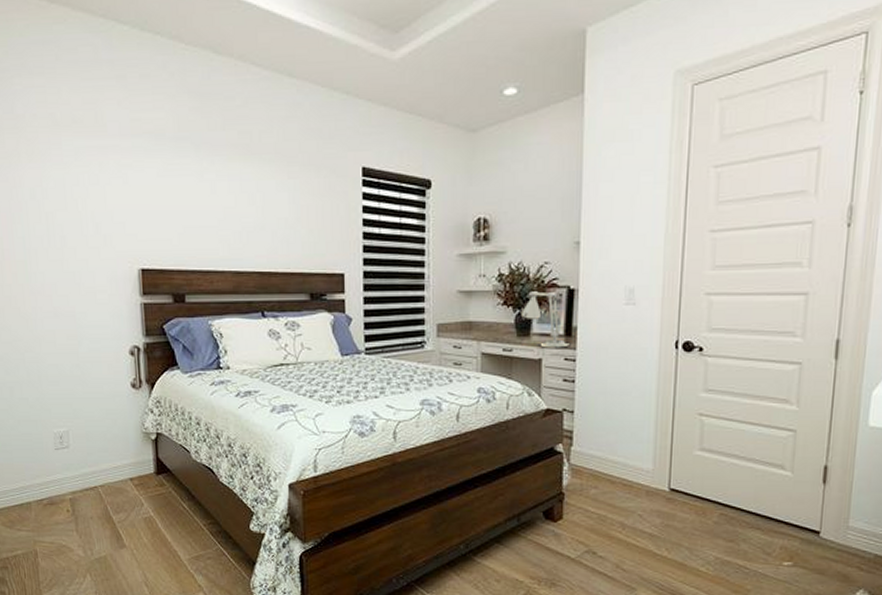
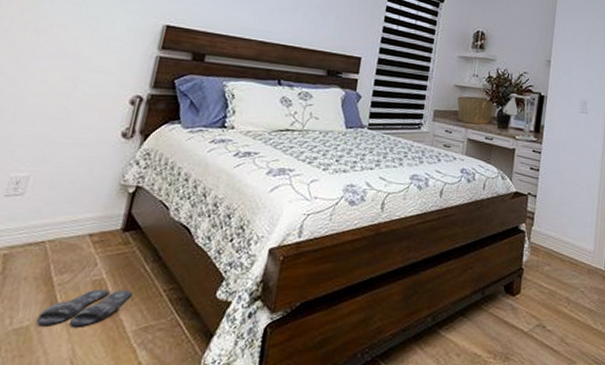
slippers: none [110,525,179,557] -> present [37,289,133,327]
basket: none [463,301,511,335] -> present [457,95,495,125]

